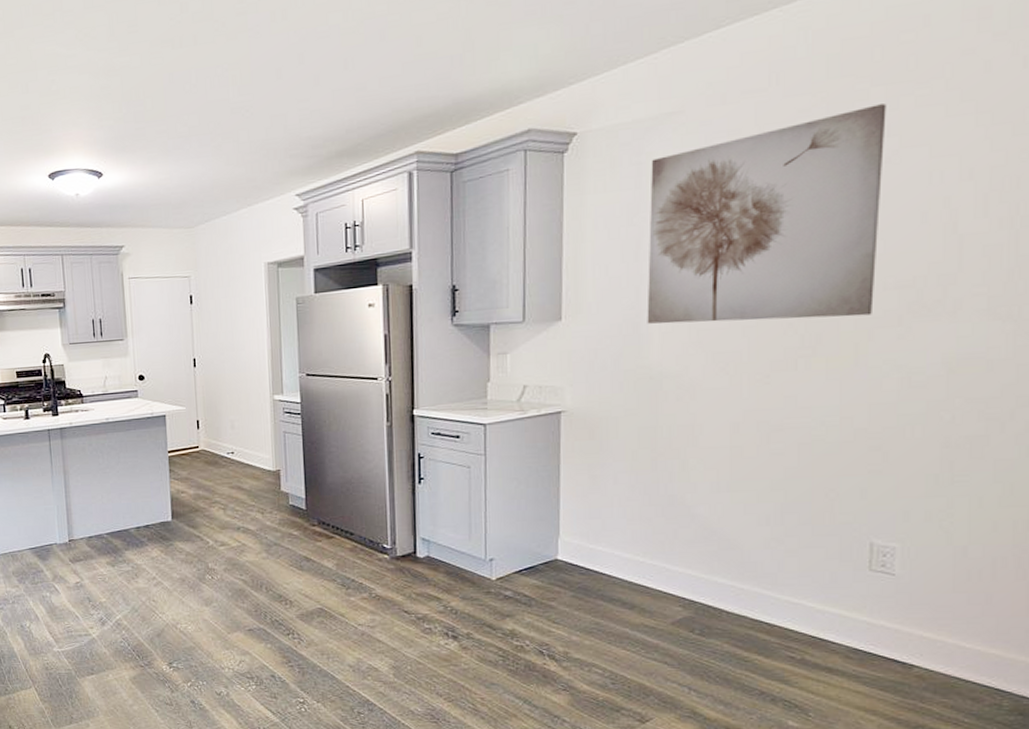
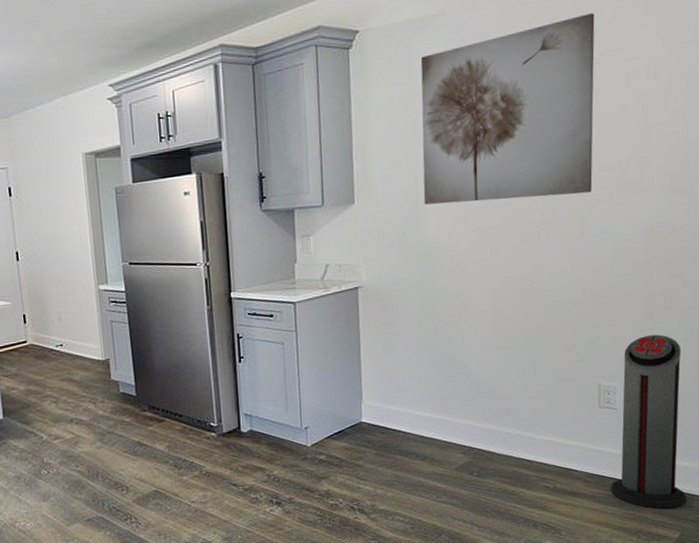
air purifier: none [882,489,994,704] -> present [611,334,687,509]

